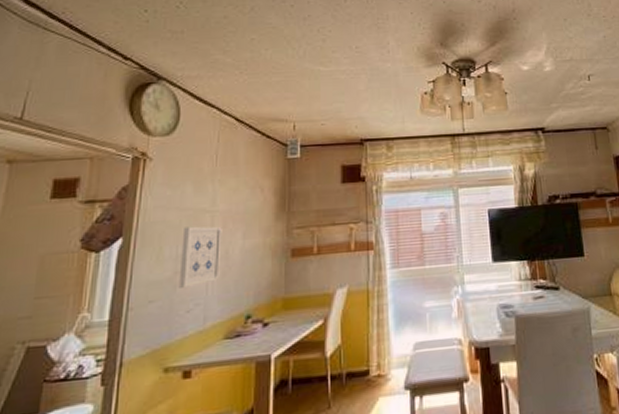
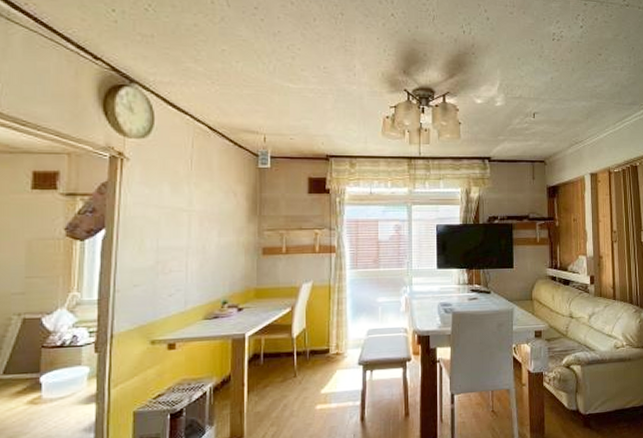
wall art: present [178,226,222,288] -> none [160,223,199,275]

